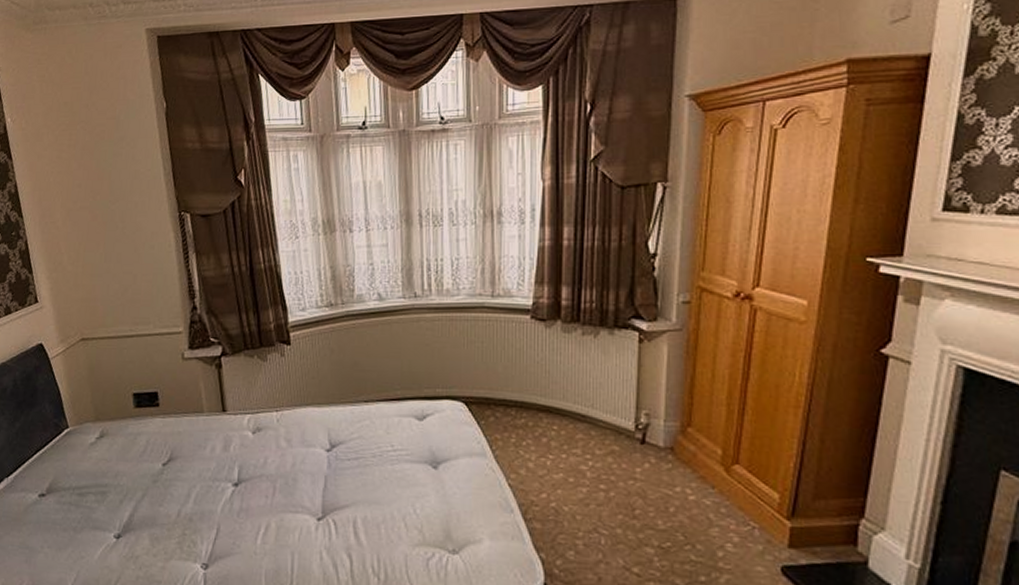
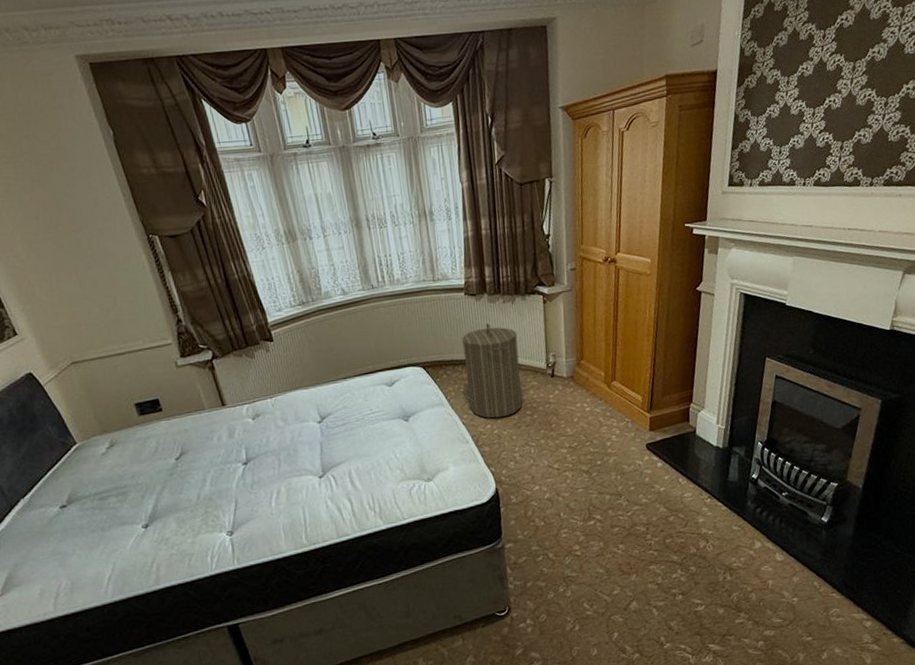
laundry hamper: none [520,358,597,487] -> present [462,323,522,419]

